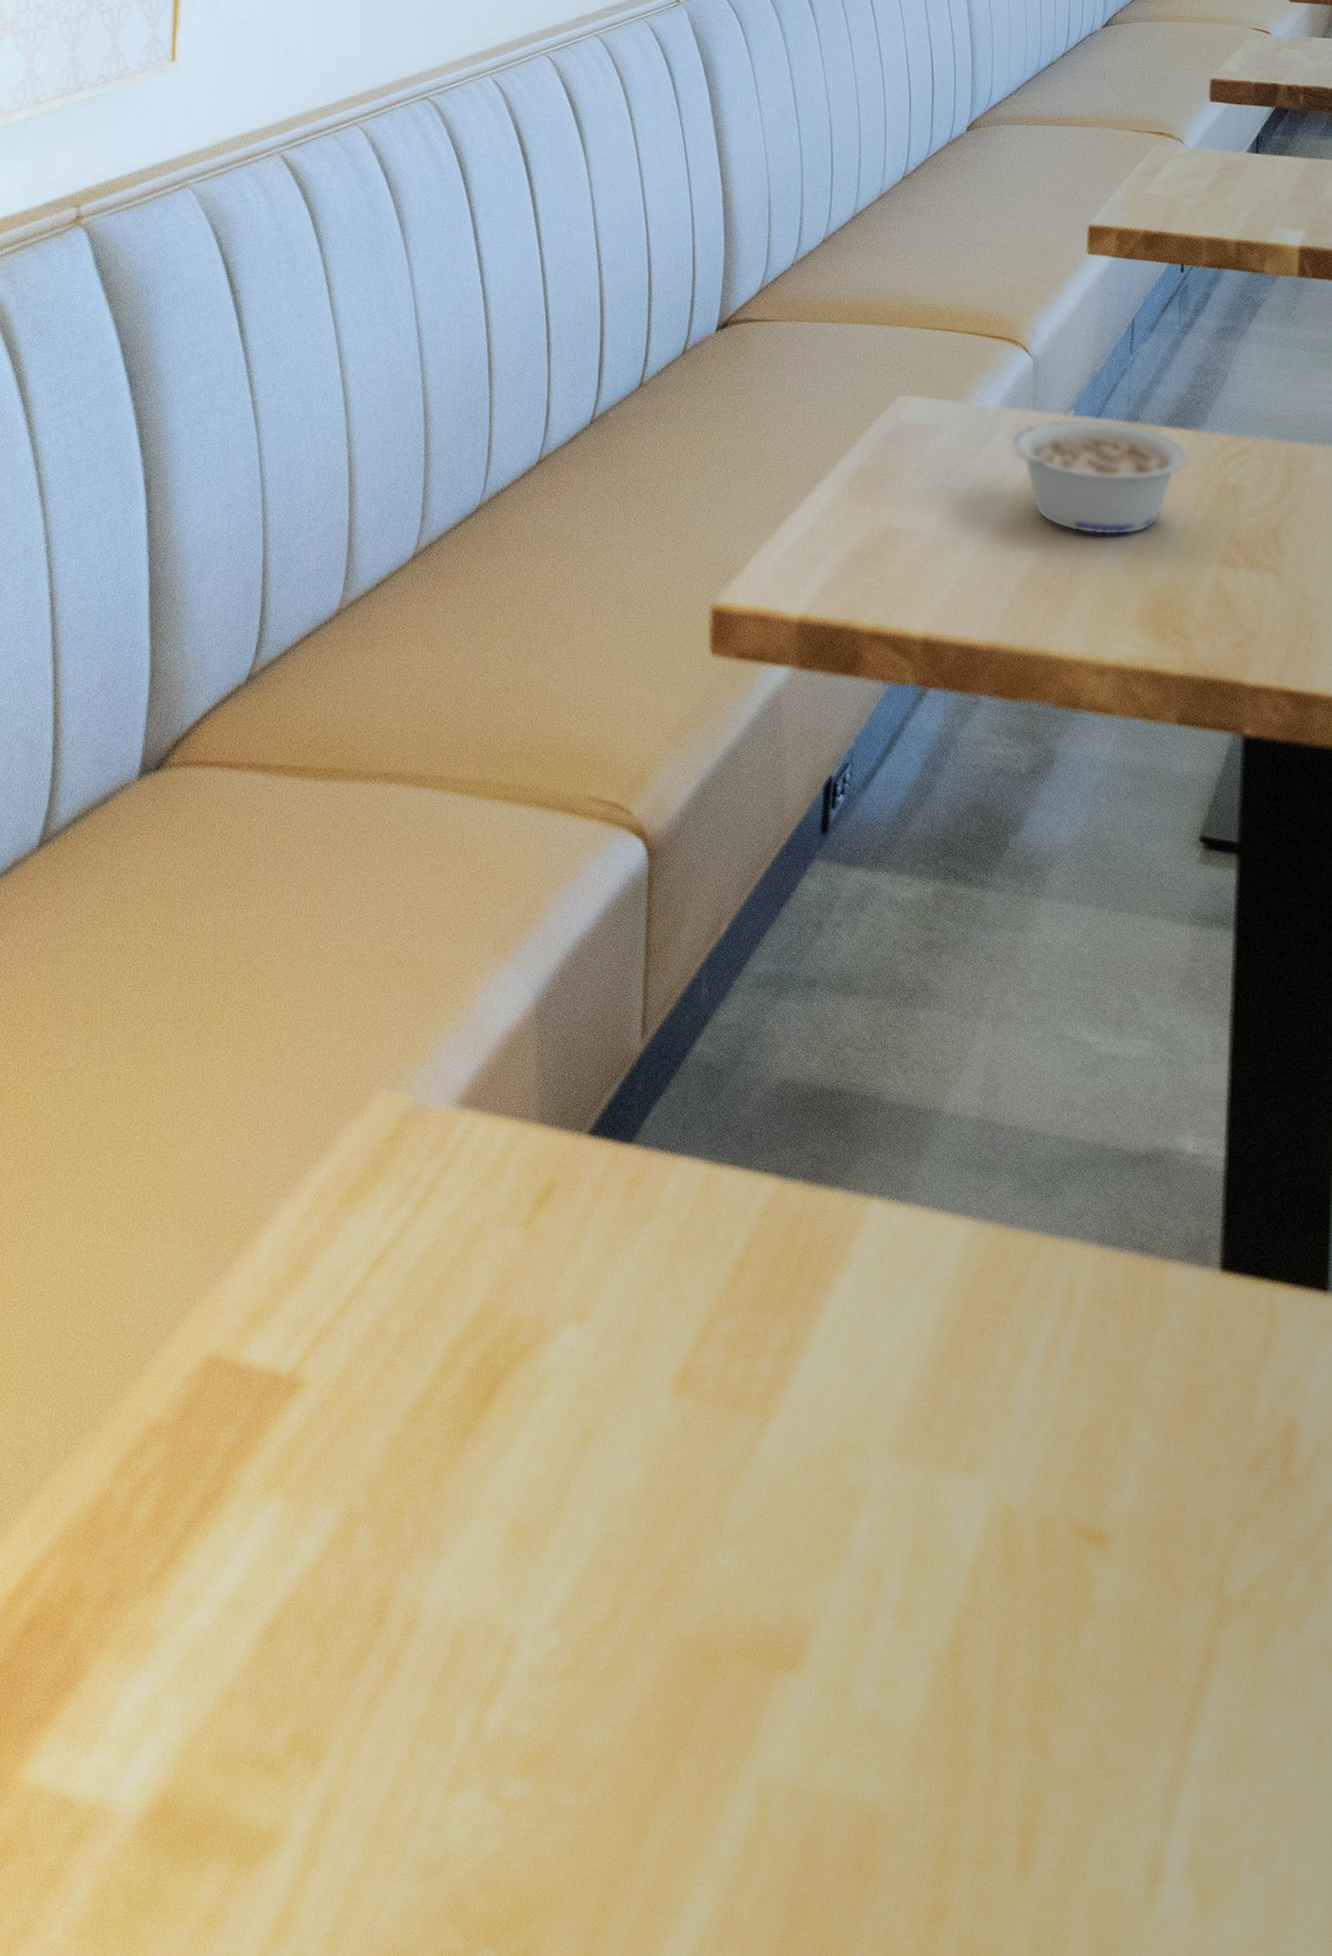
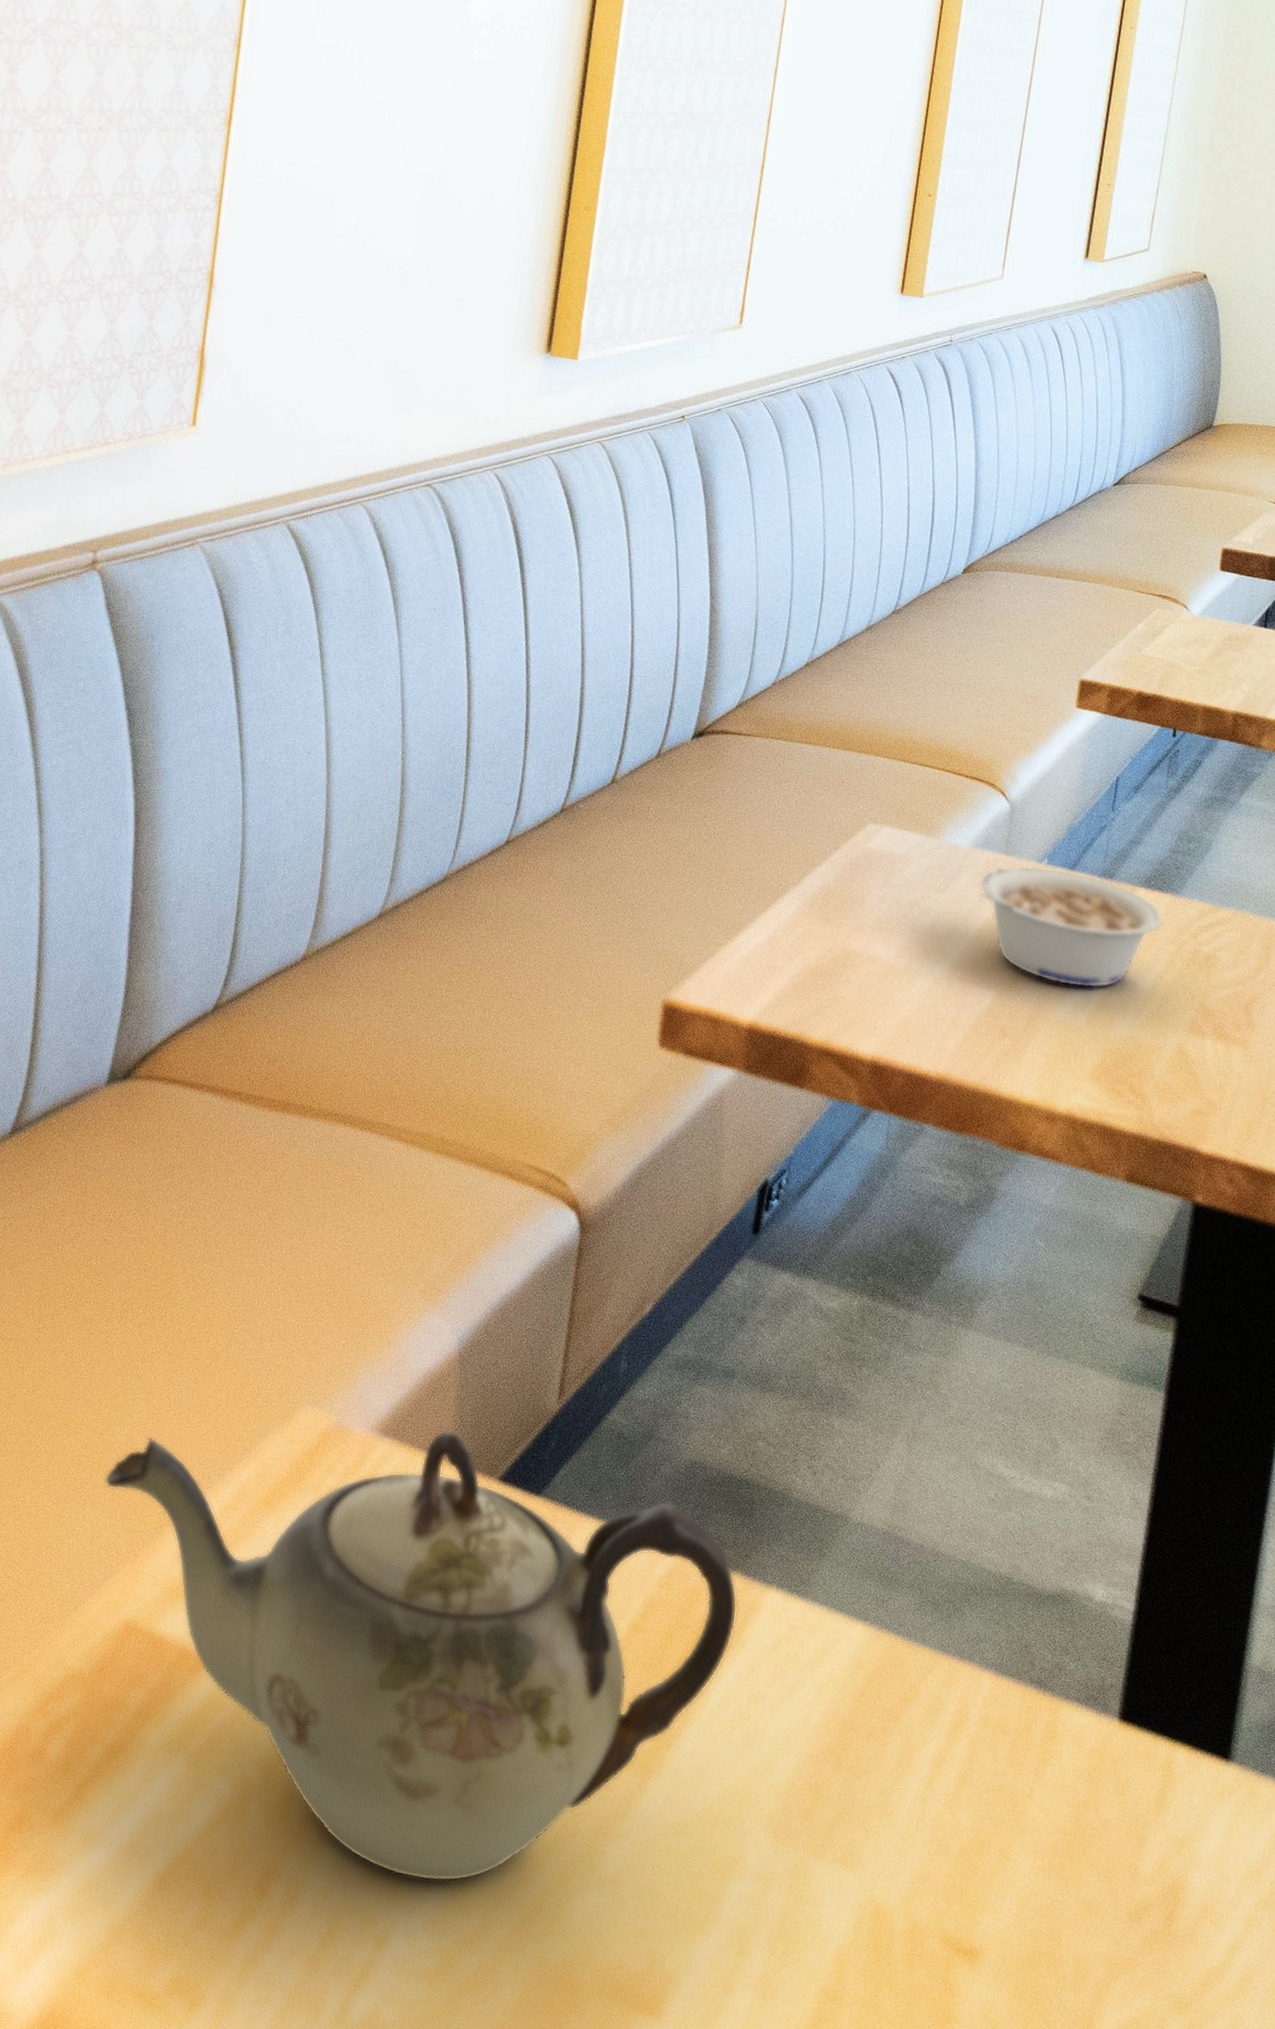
teapot: none [172,1090,841,1575] -> present [104,1430,738,1882]

